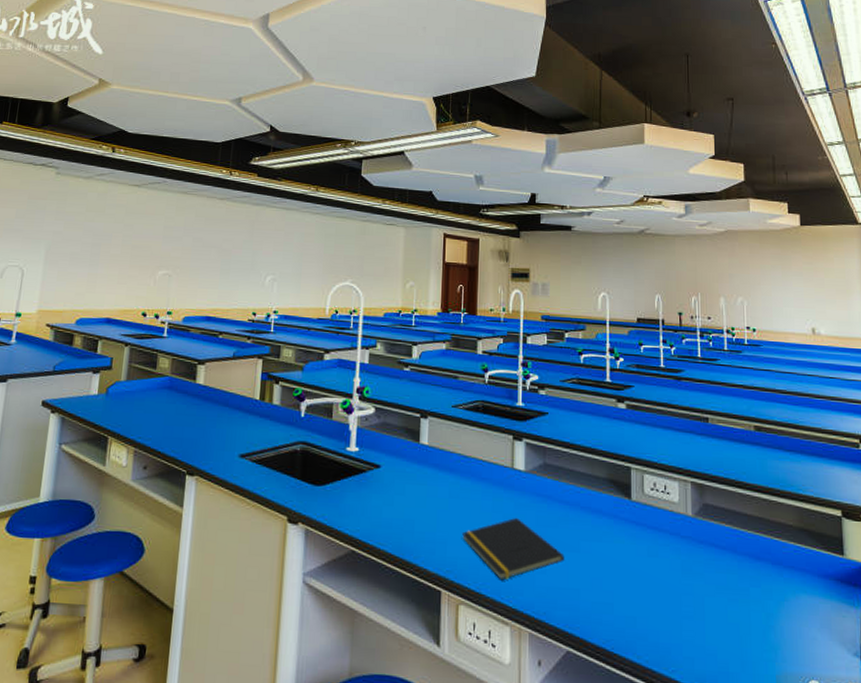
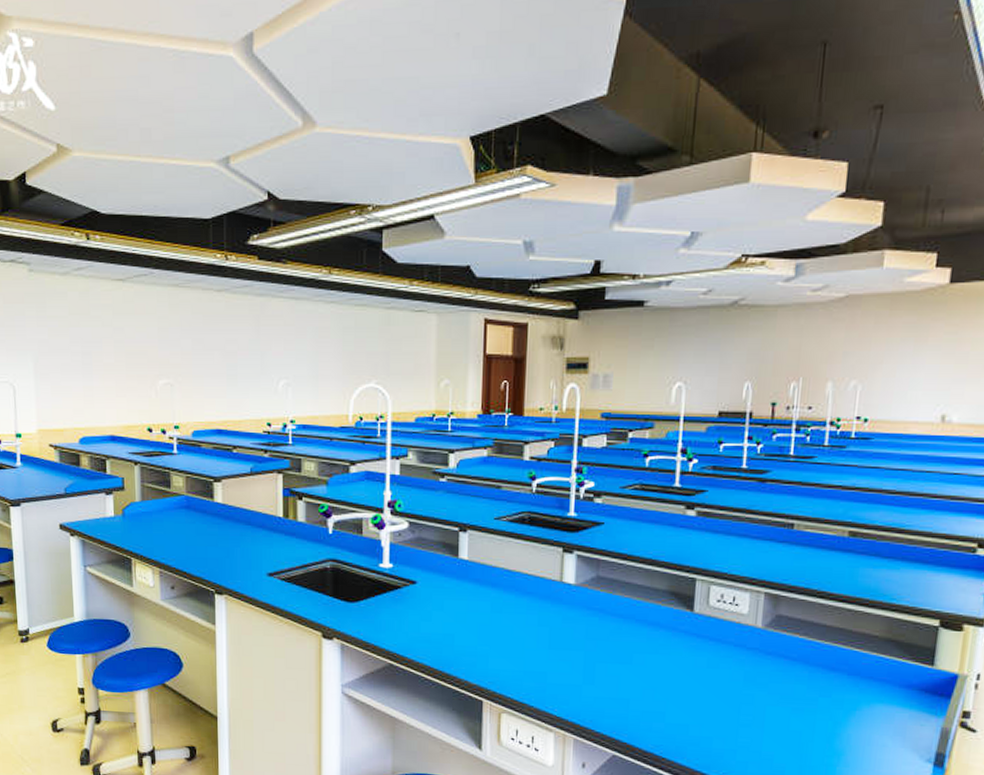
notepad: present [462,517,565,581] -> none [505,630,615,691]

